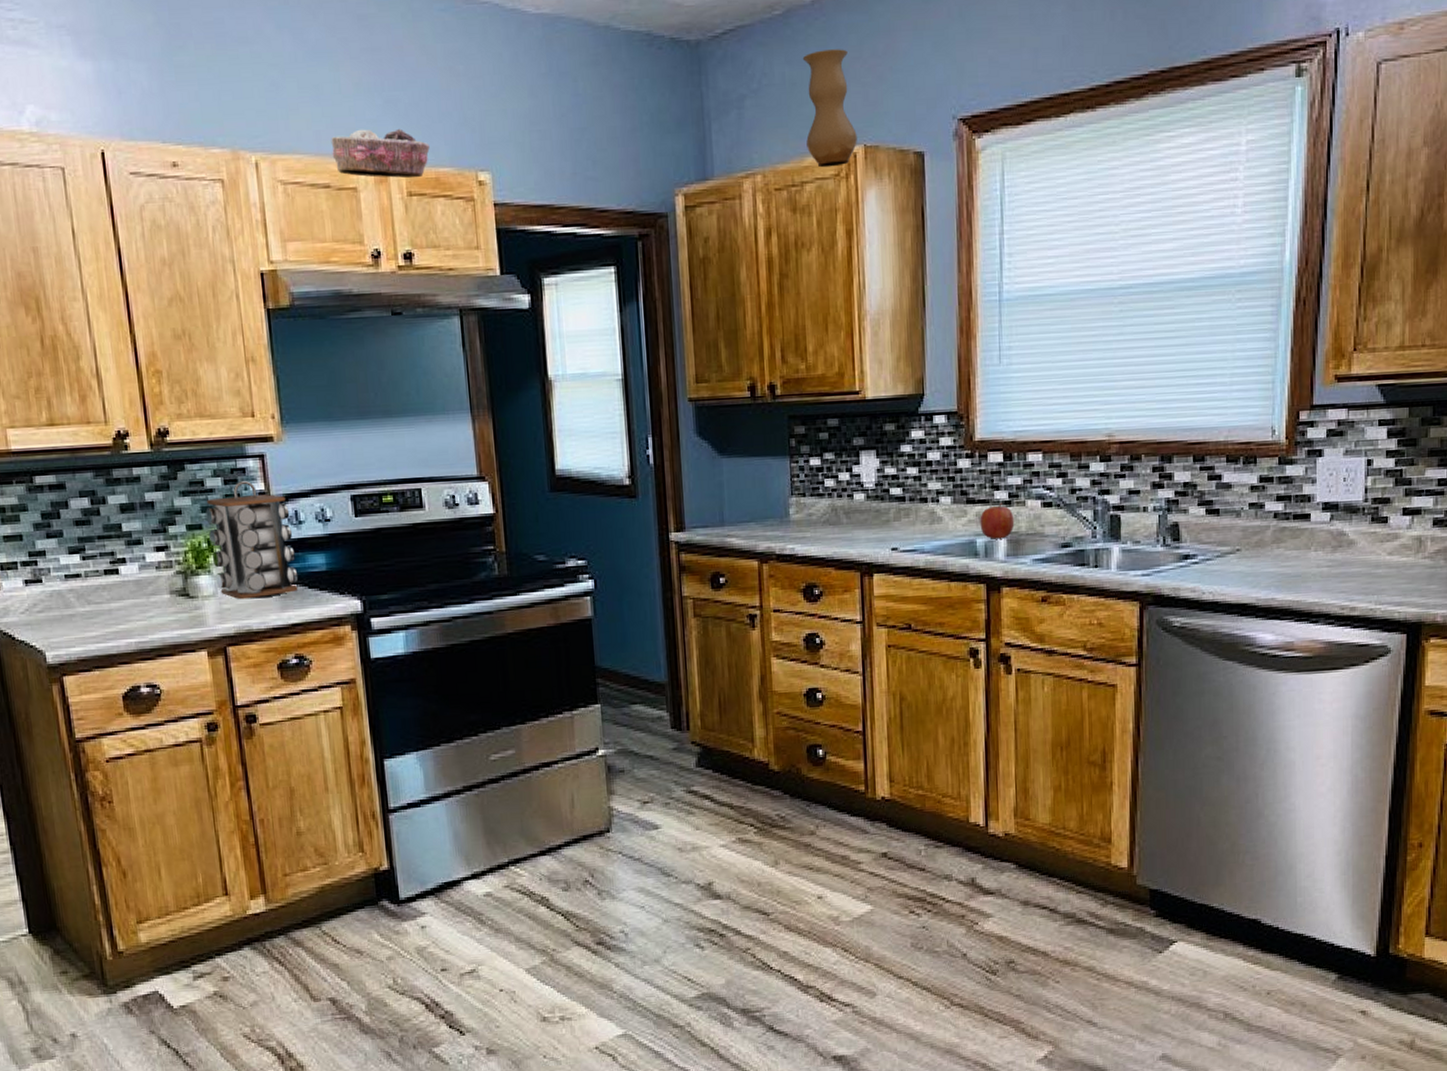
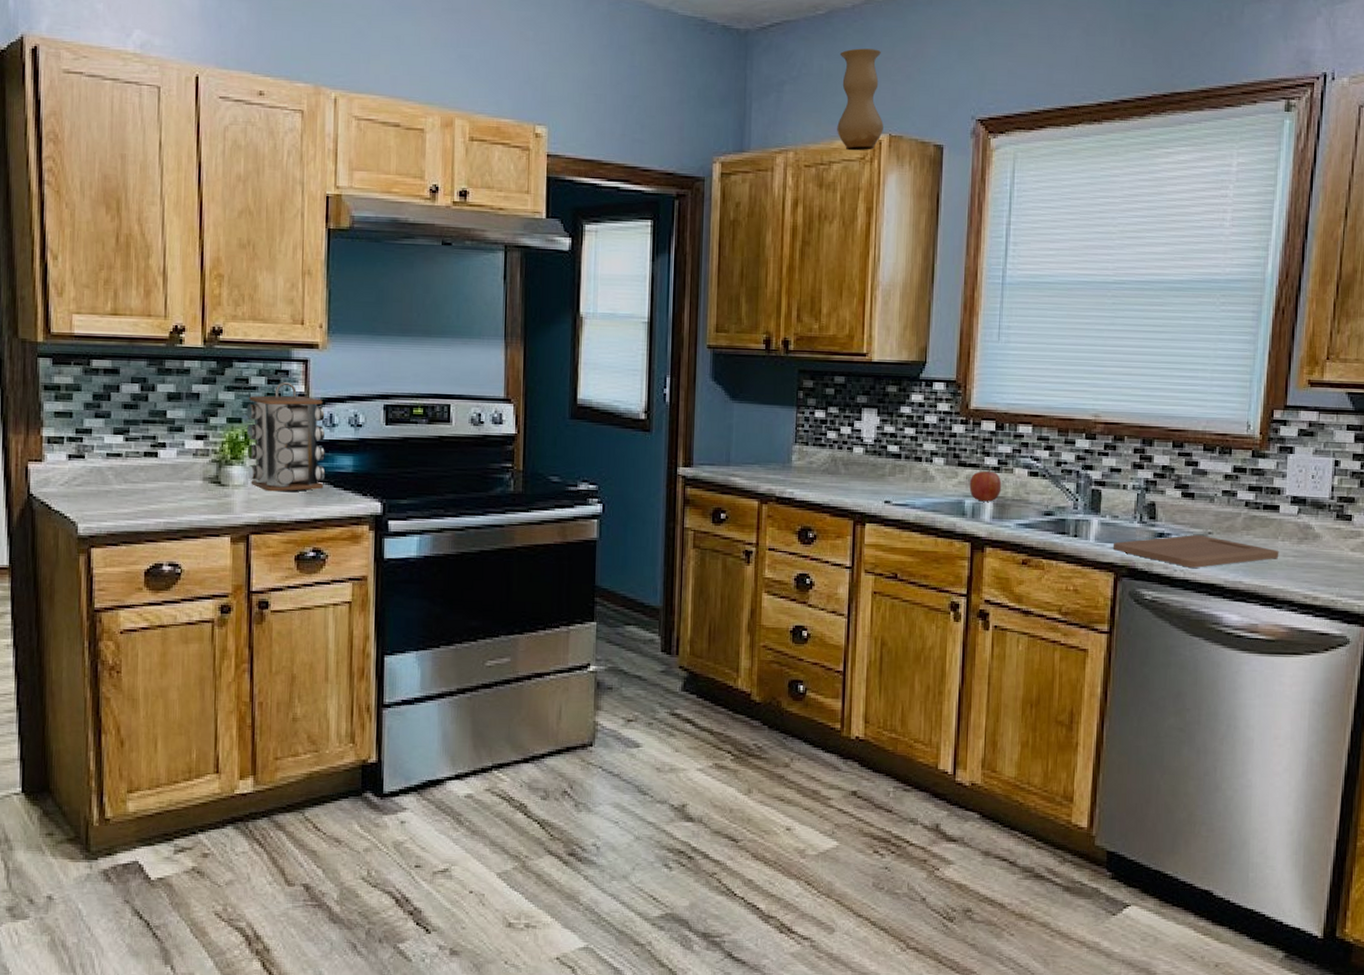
decorative basket: present [331,128,430,179] -> none [405,78,494,126]
cutting board: none [1136,553,1313,589] -> present [1112,535,1279,568]

